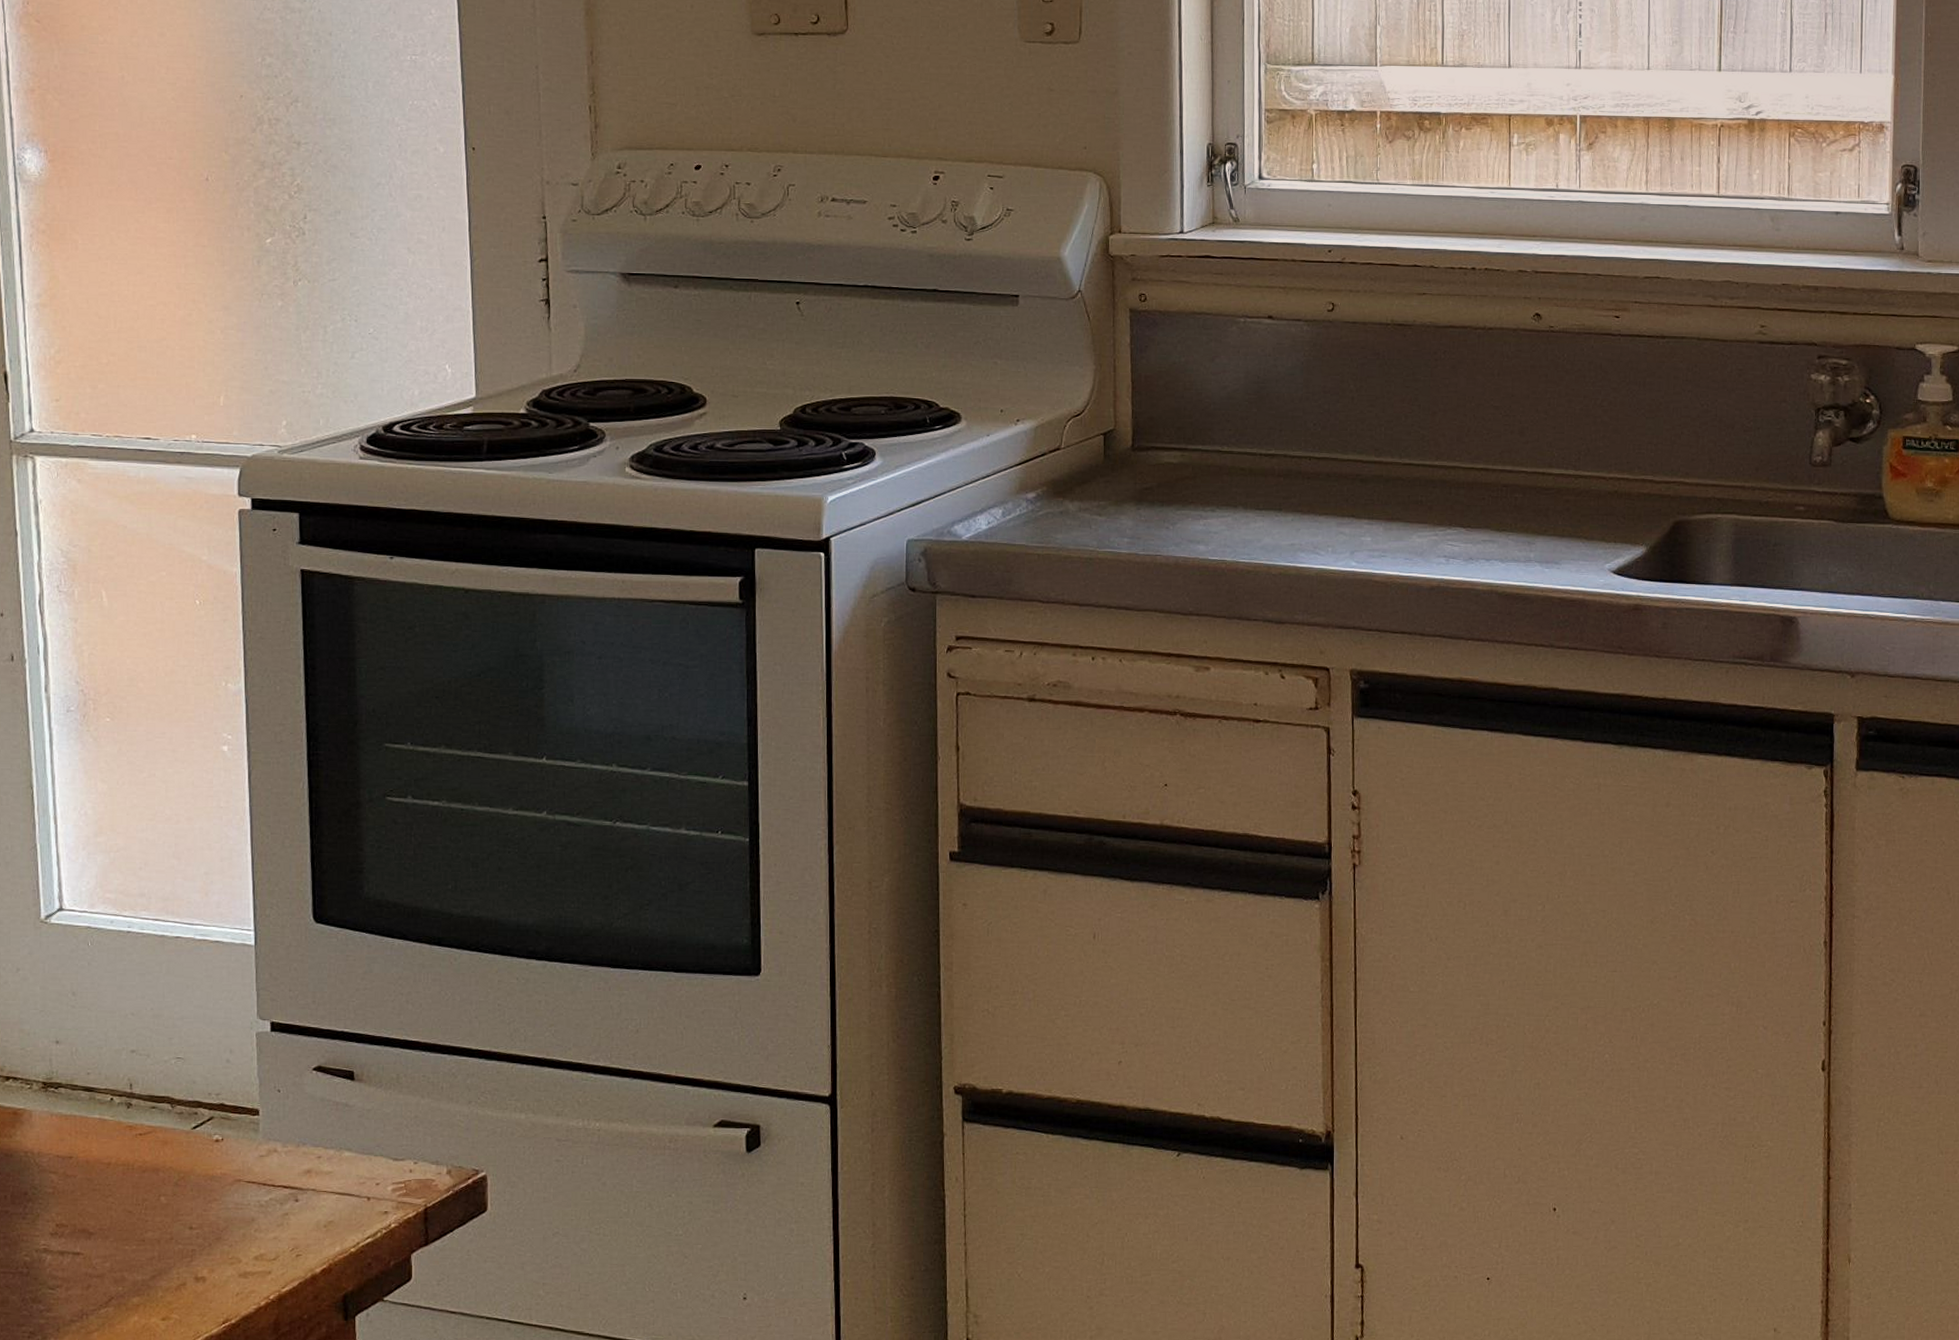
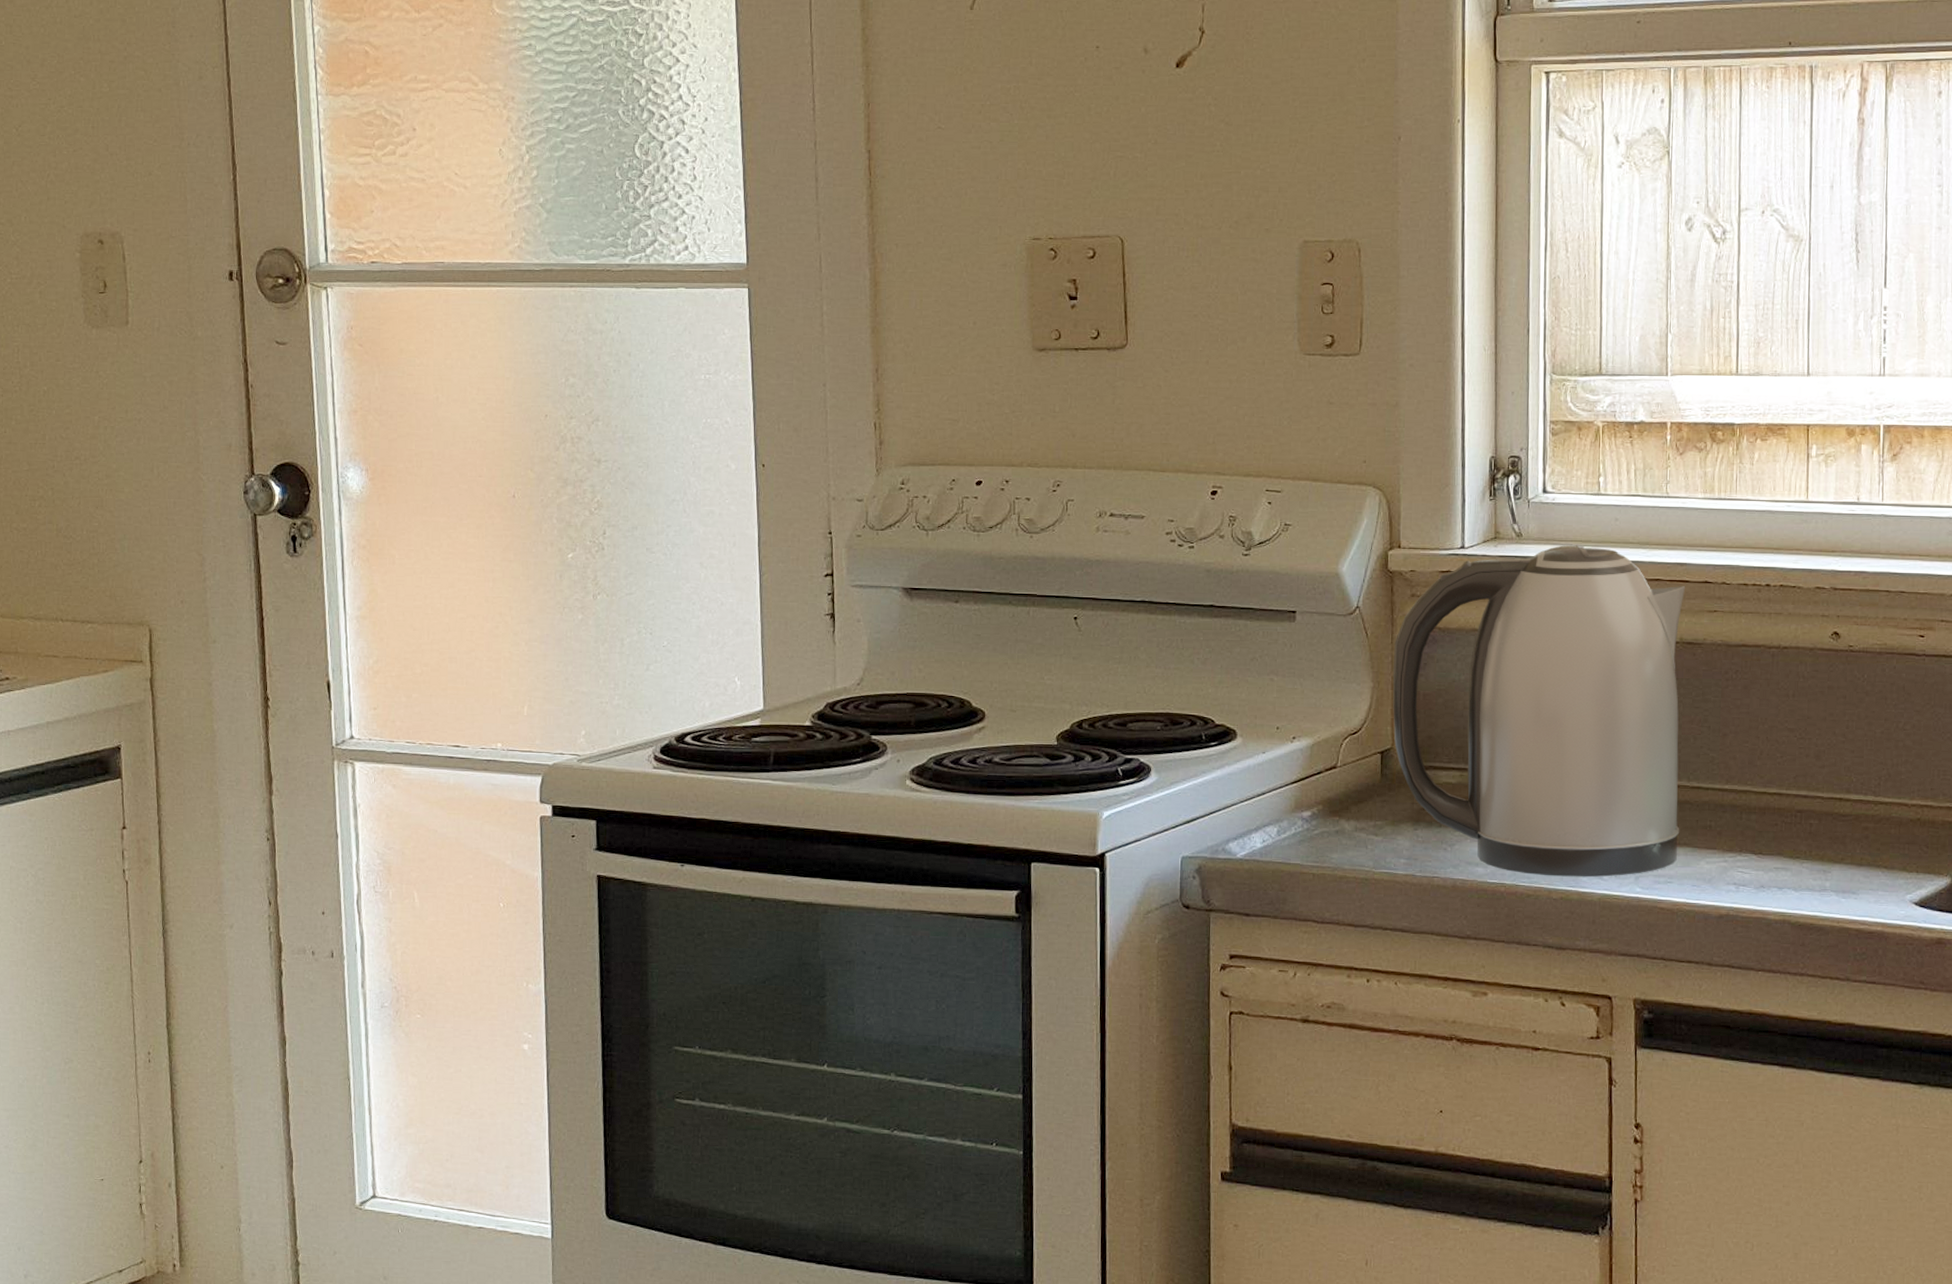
kettle: none [1114,229,1396,553] -> present [1392,544,1686,878]

